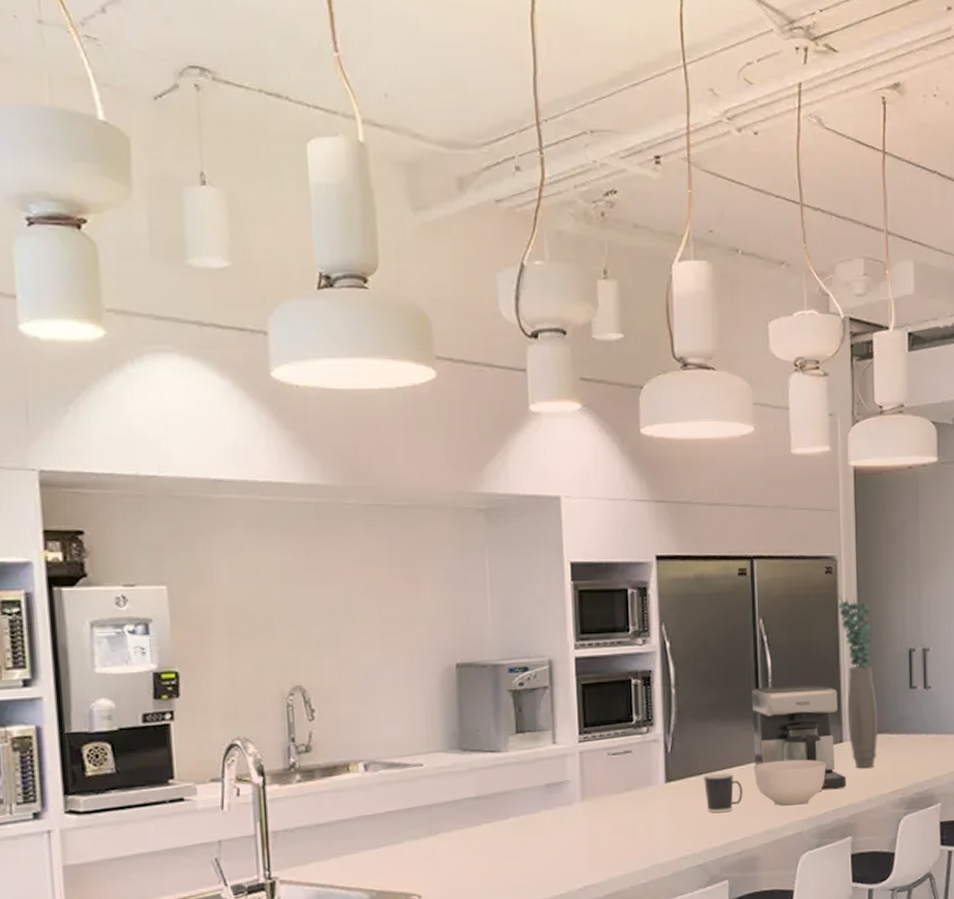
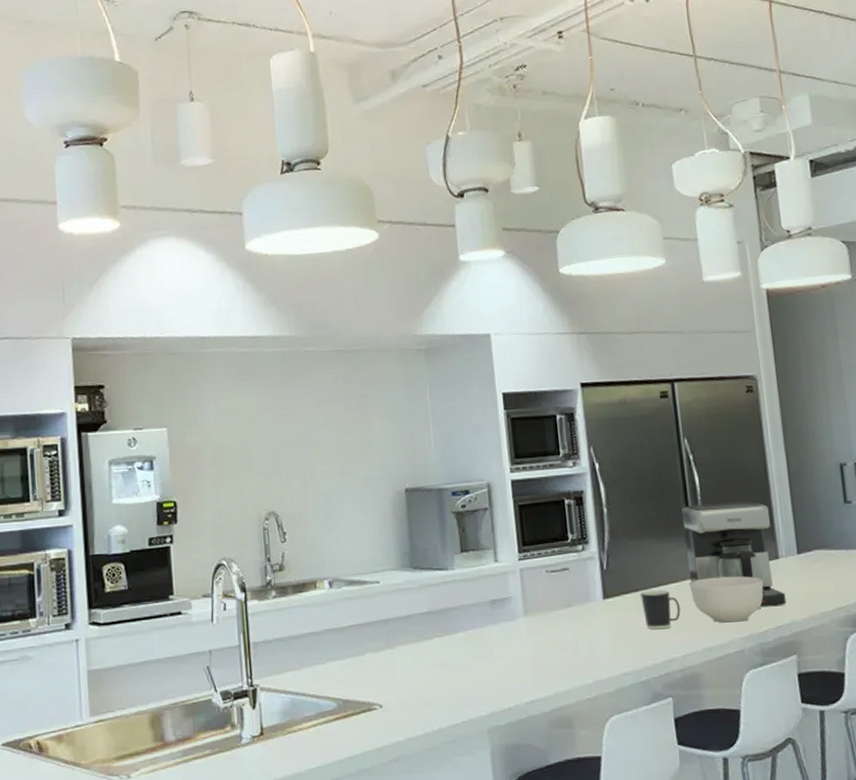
vase: present [837,594,878,768] -> none [761,412,816,585]

